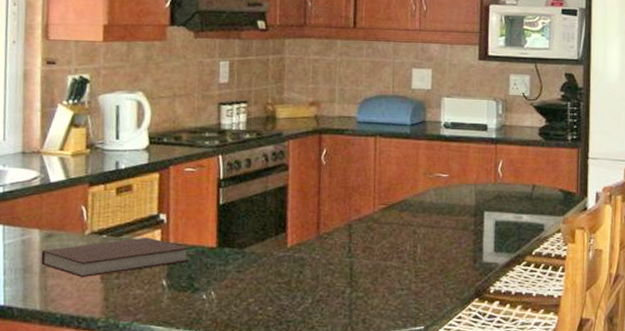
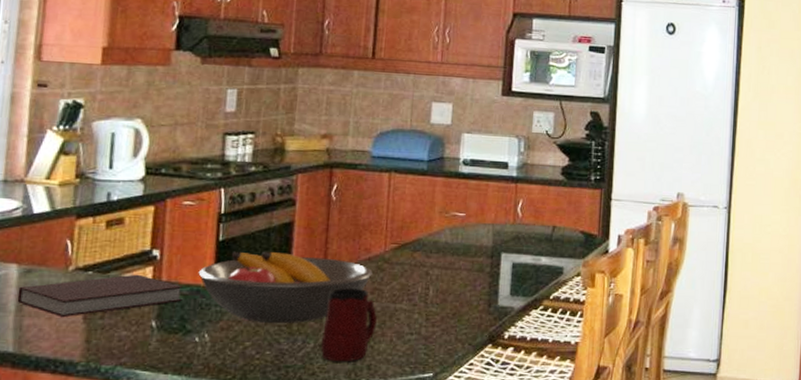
fruit bowl: none [202,214,363,282] -> present [198,251,373,324]
mug: none [319,247,369,317] -> present [321,288,377,362]

